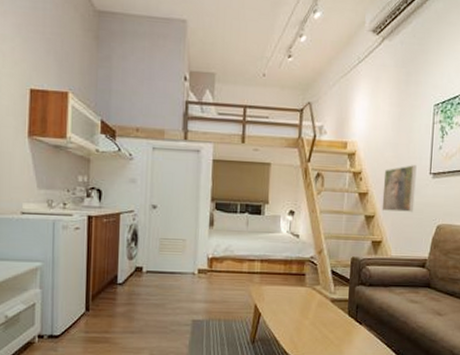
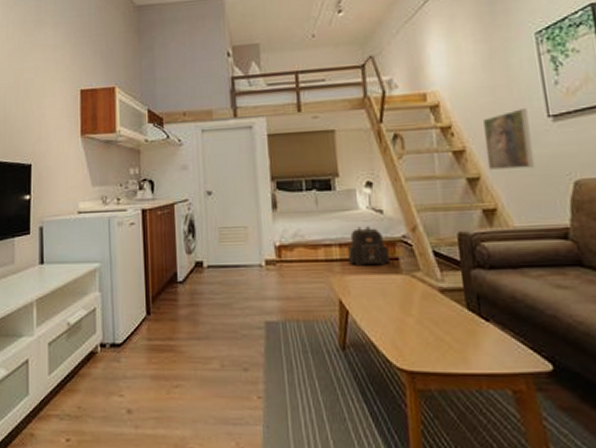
backpack: none [266,247,300,279] -> present [347,226,392,266]

